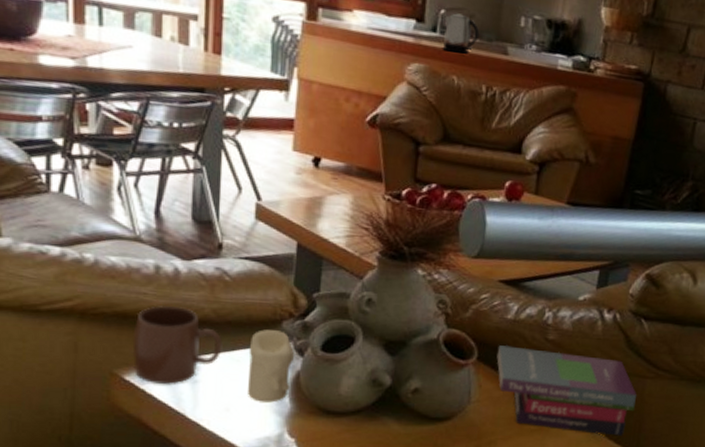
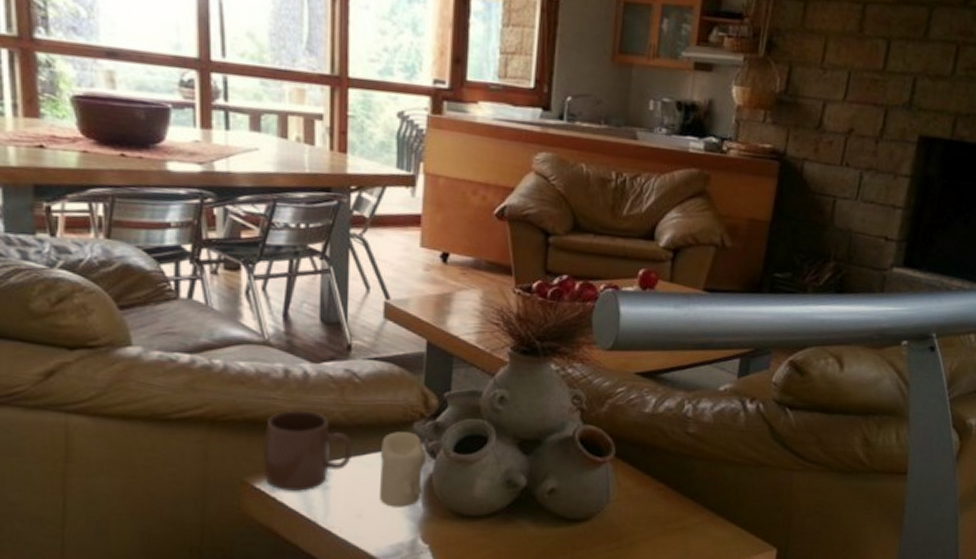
kettle: present [443,13,480,55] -> none [571,99,608,142]
books: present [496,345,638,436] -> none [635,441,785,533]

